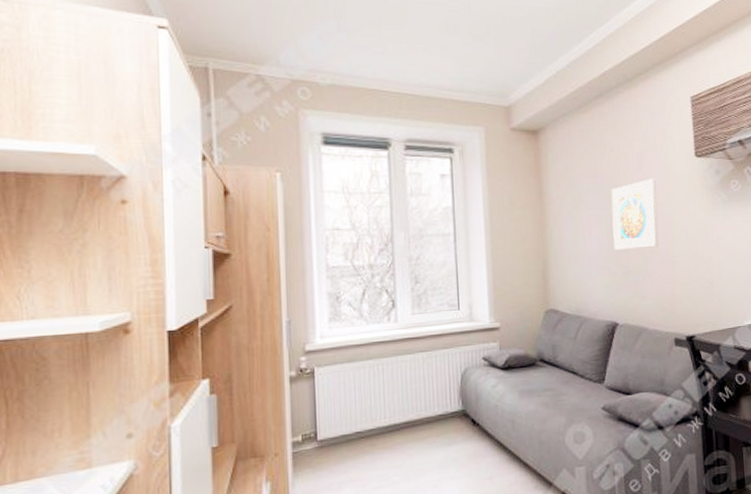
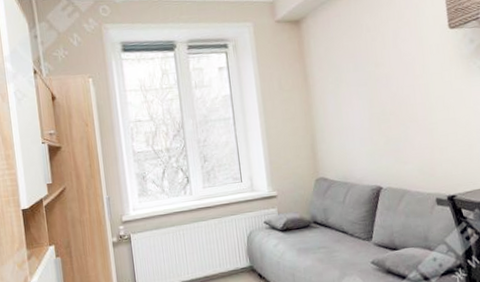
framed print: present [611,178,659,251] -> none [369,53,417,122]

